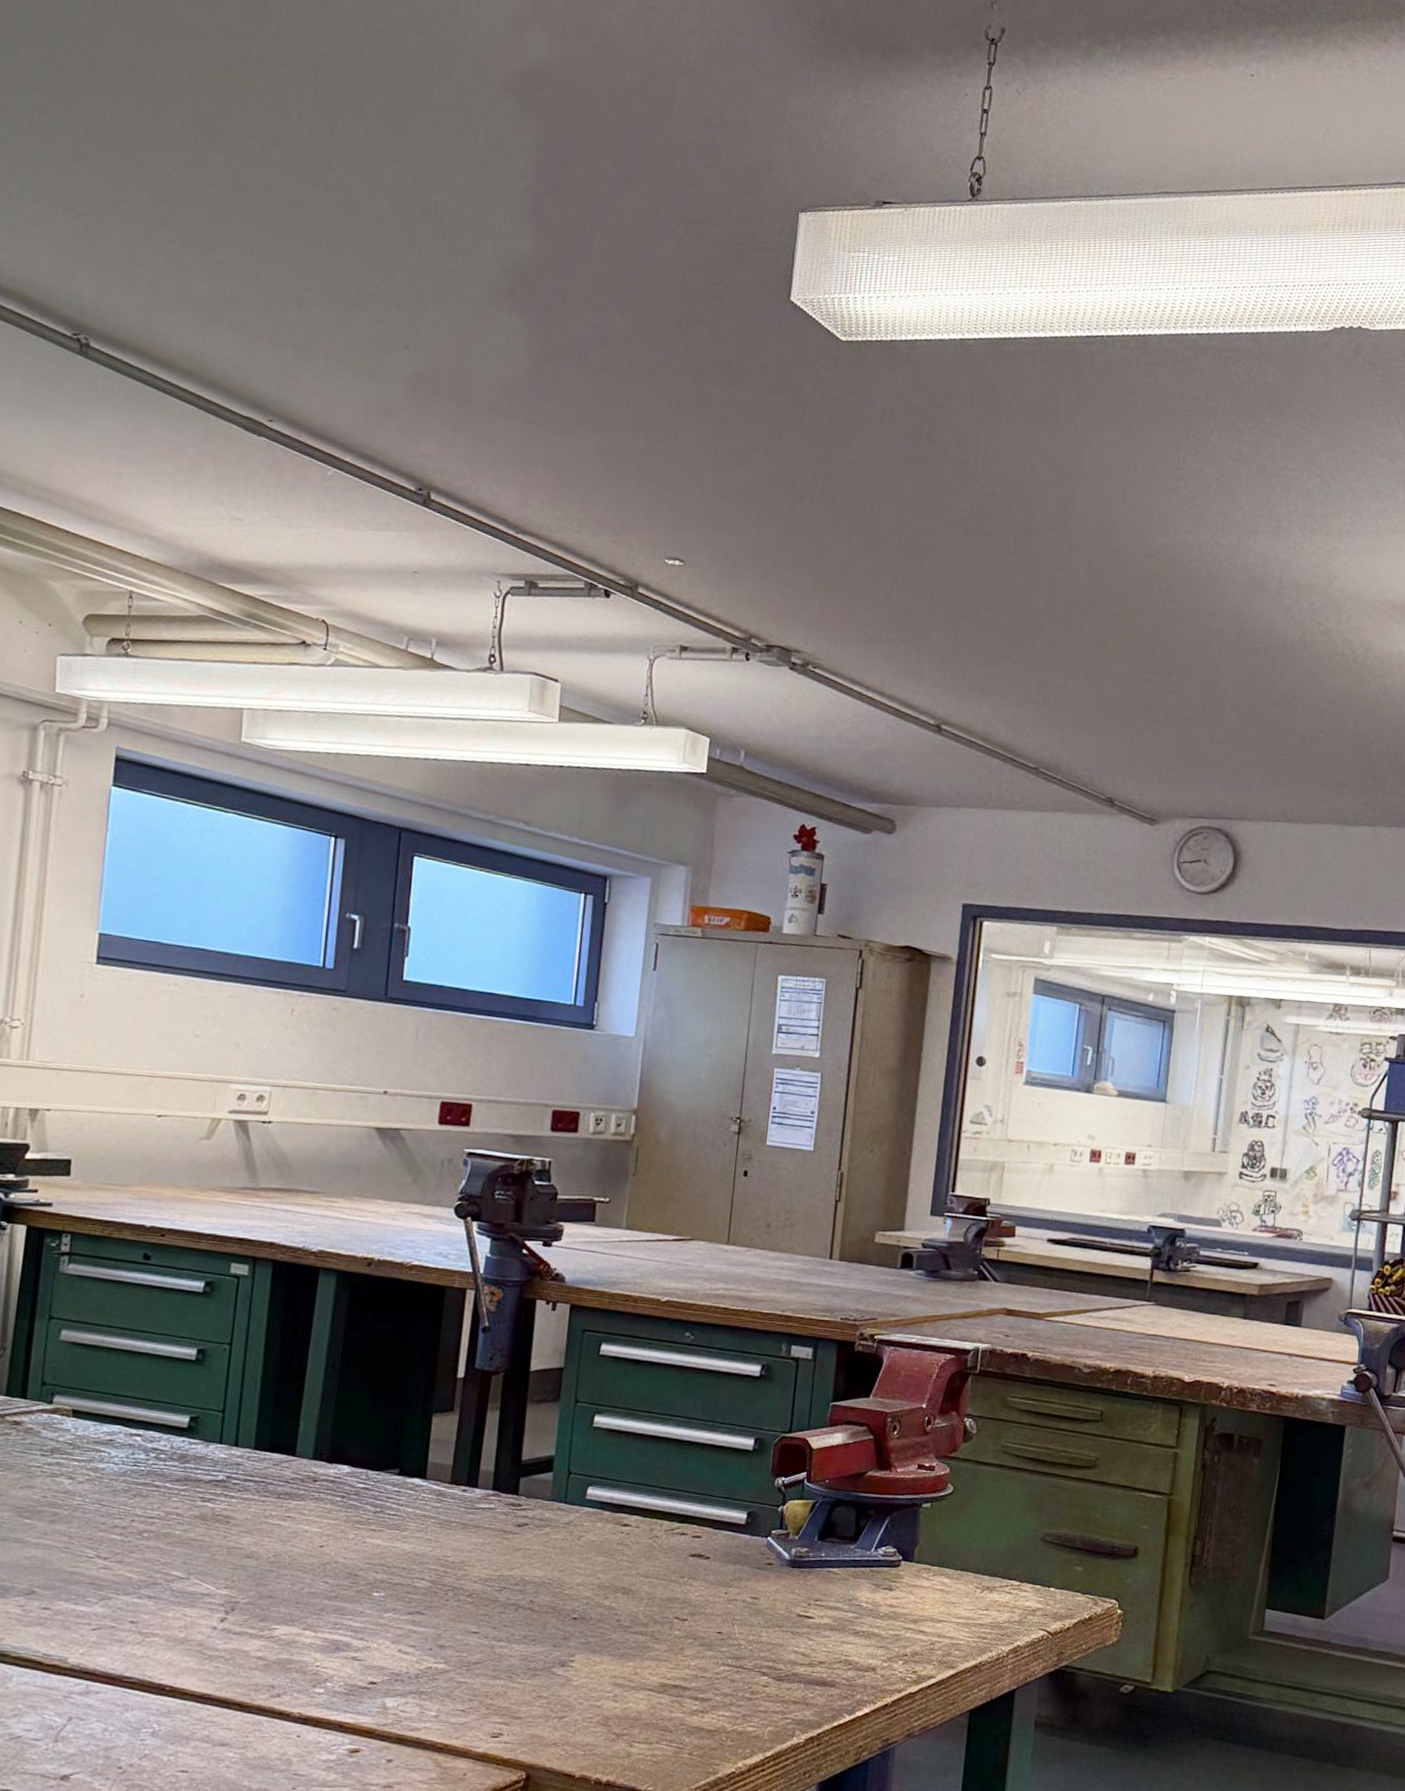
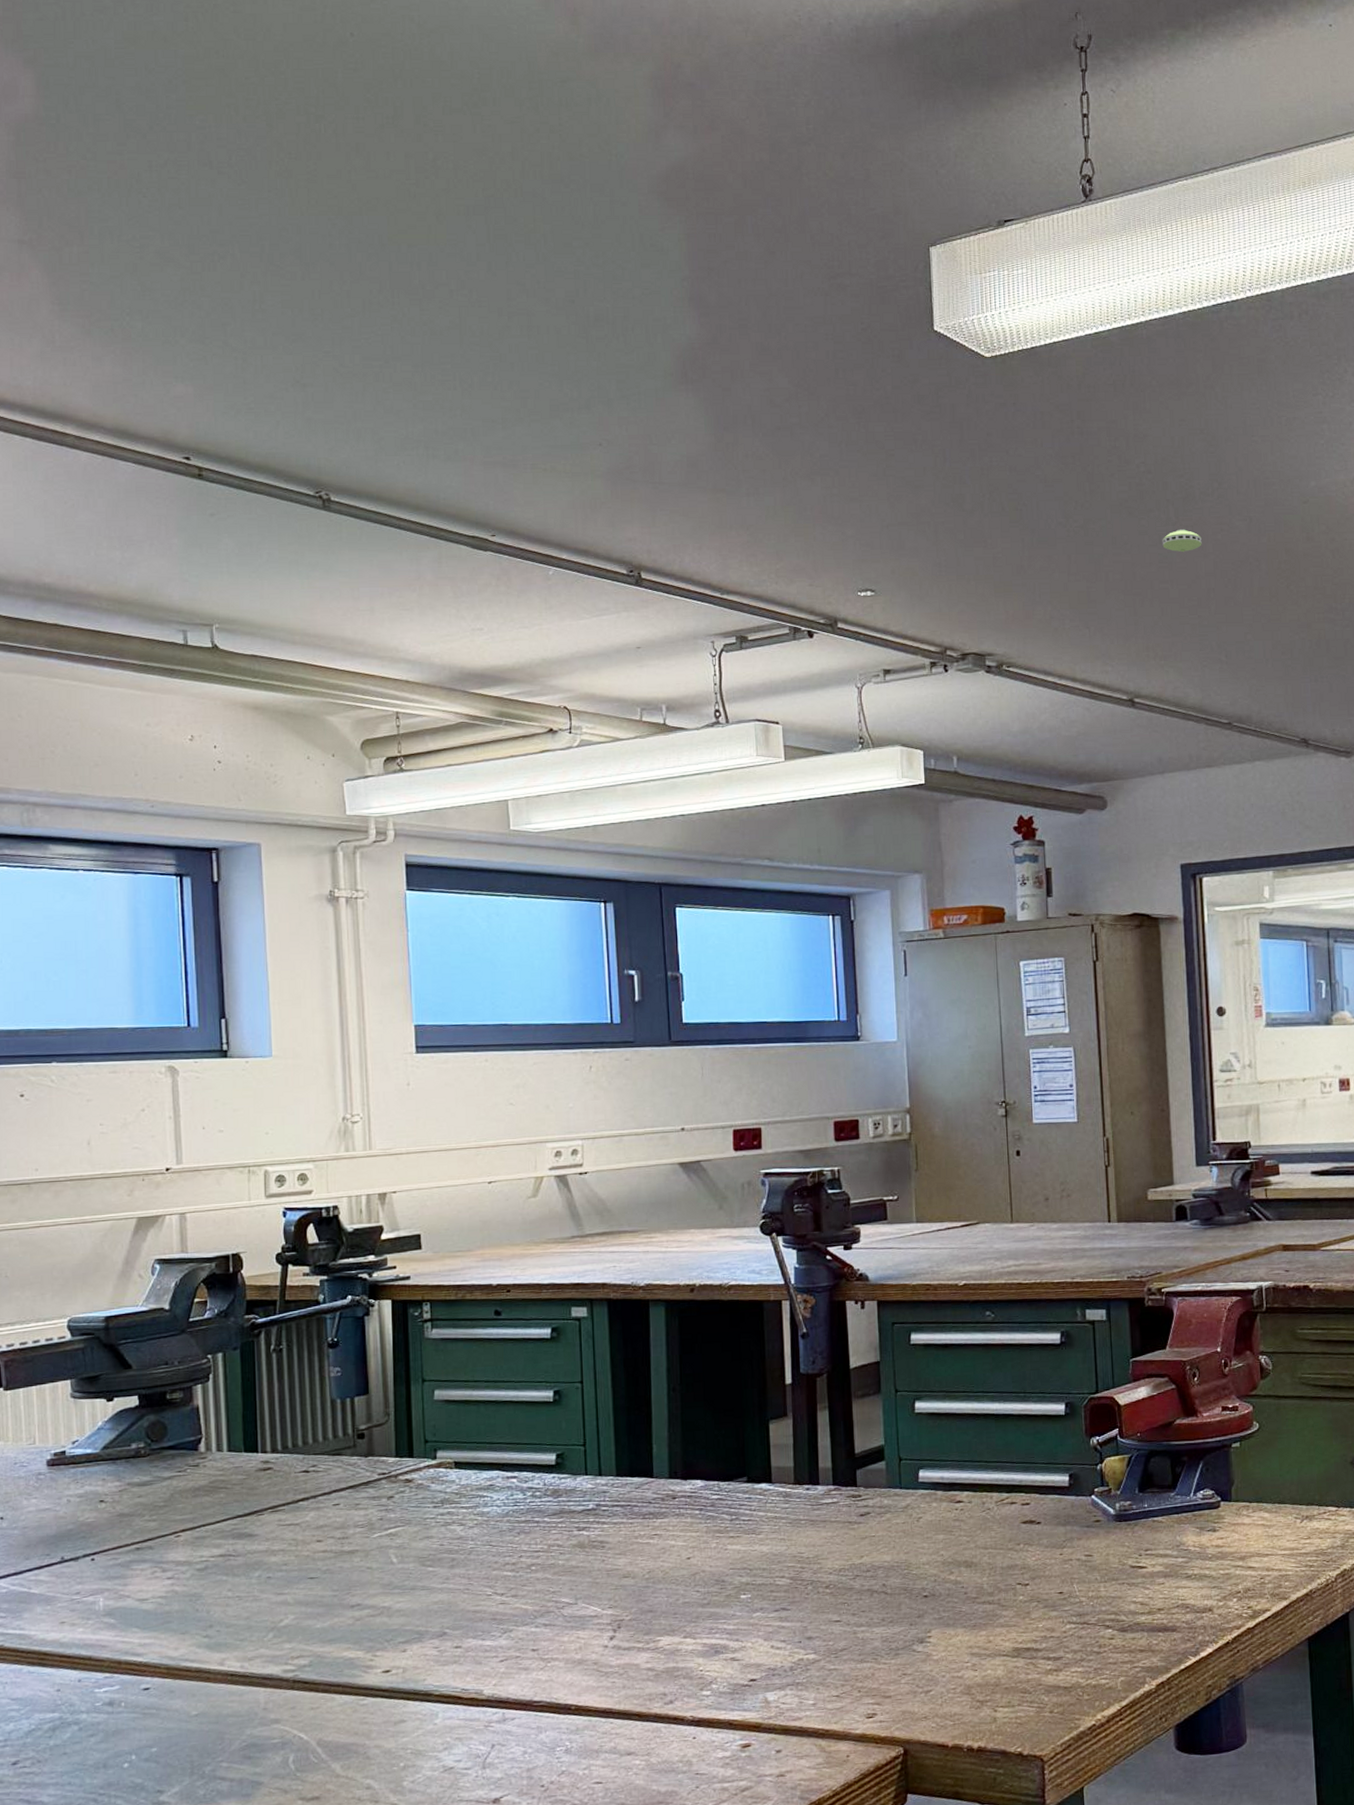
smoke detector: none [995,559,1038,584] -> present [1162,529,1202,553]

